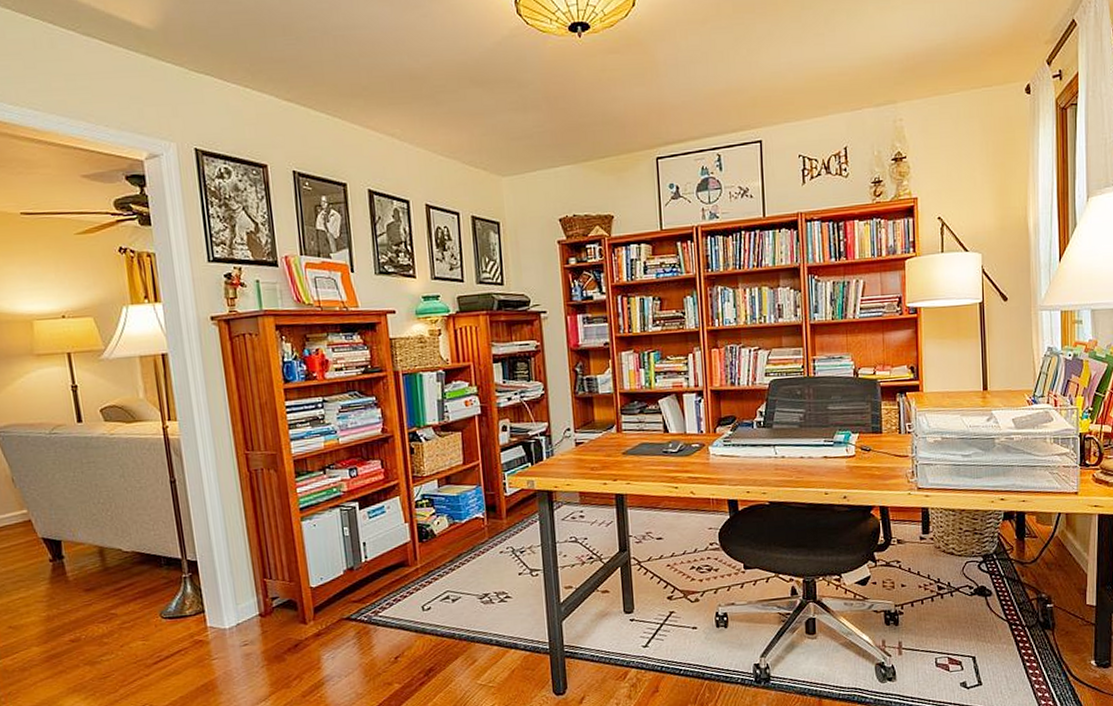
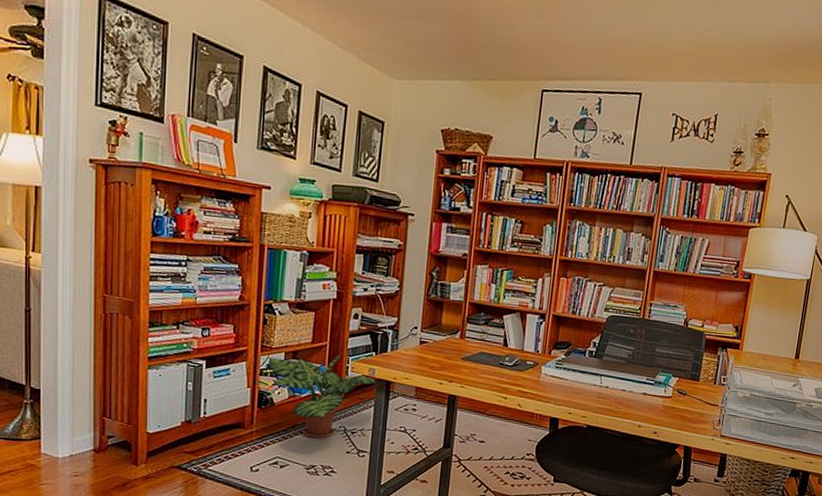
potted plant: none [421,468,537,565] -> present [267,352,376,439]

